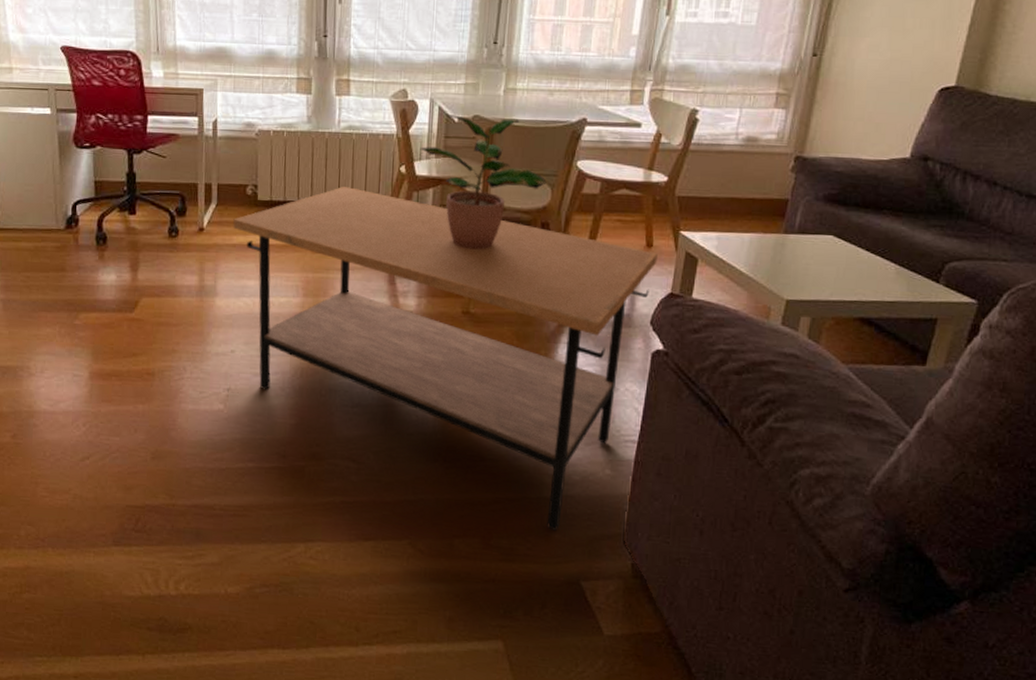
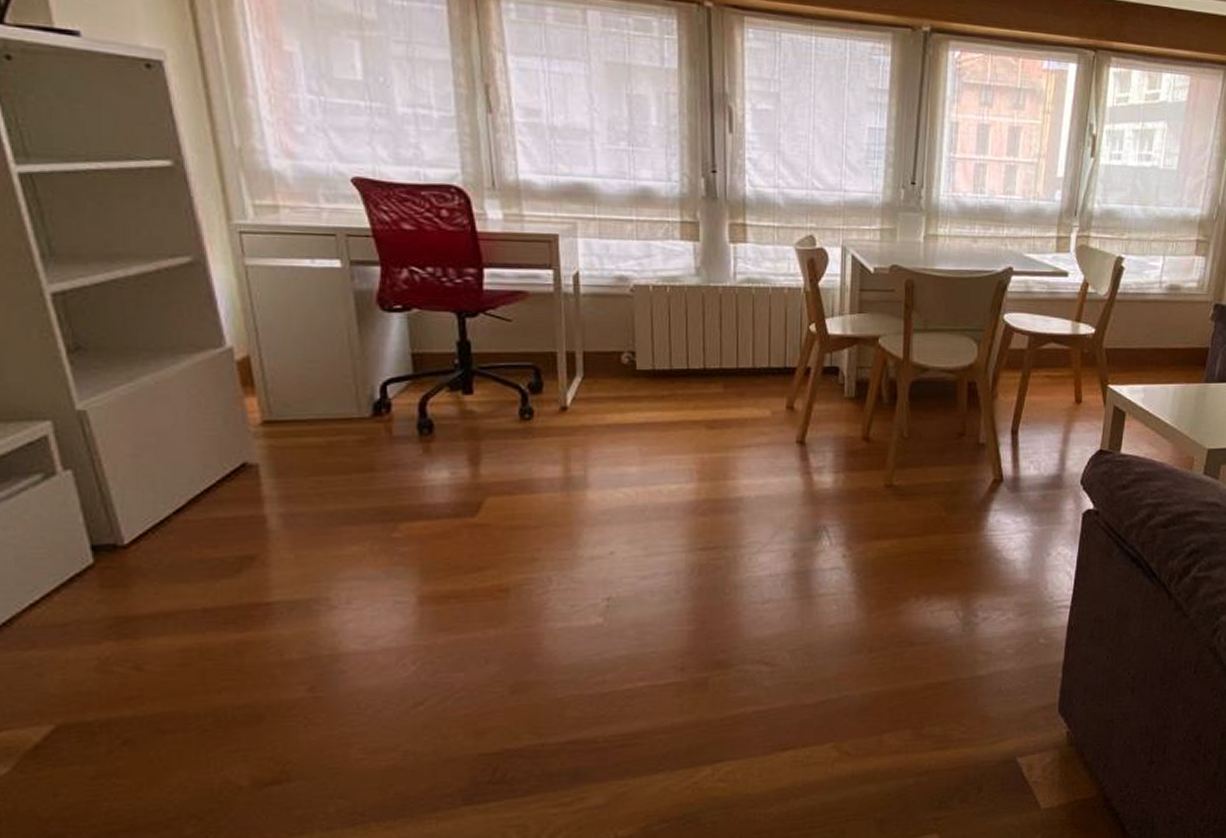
coffee table: present [233,187,658,532] -> none [606,350,1087,711]
potted plant: present [420,115,547,250] -> none [832,264,972,415]

